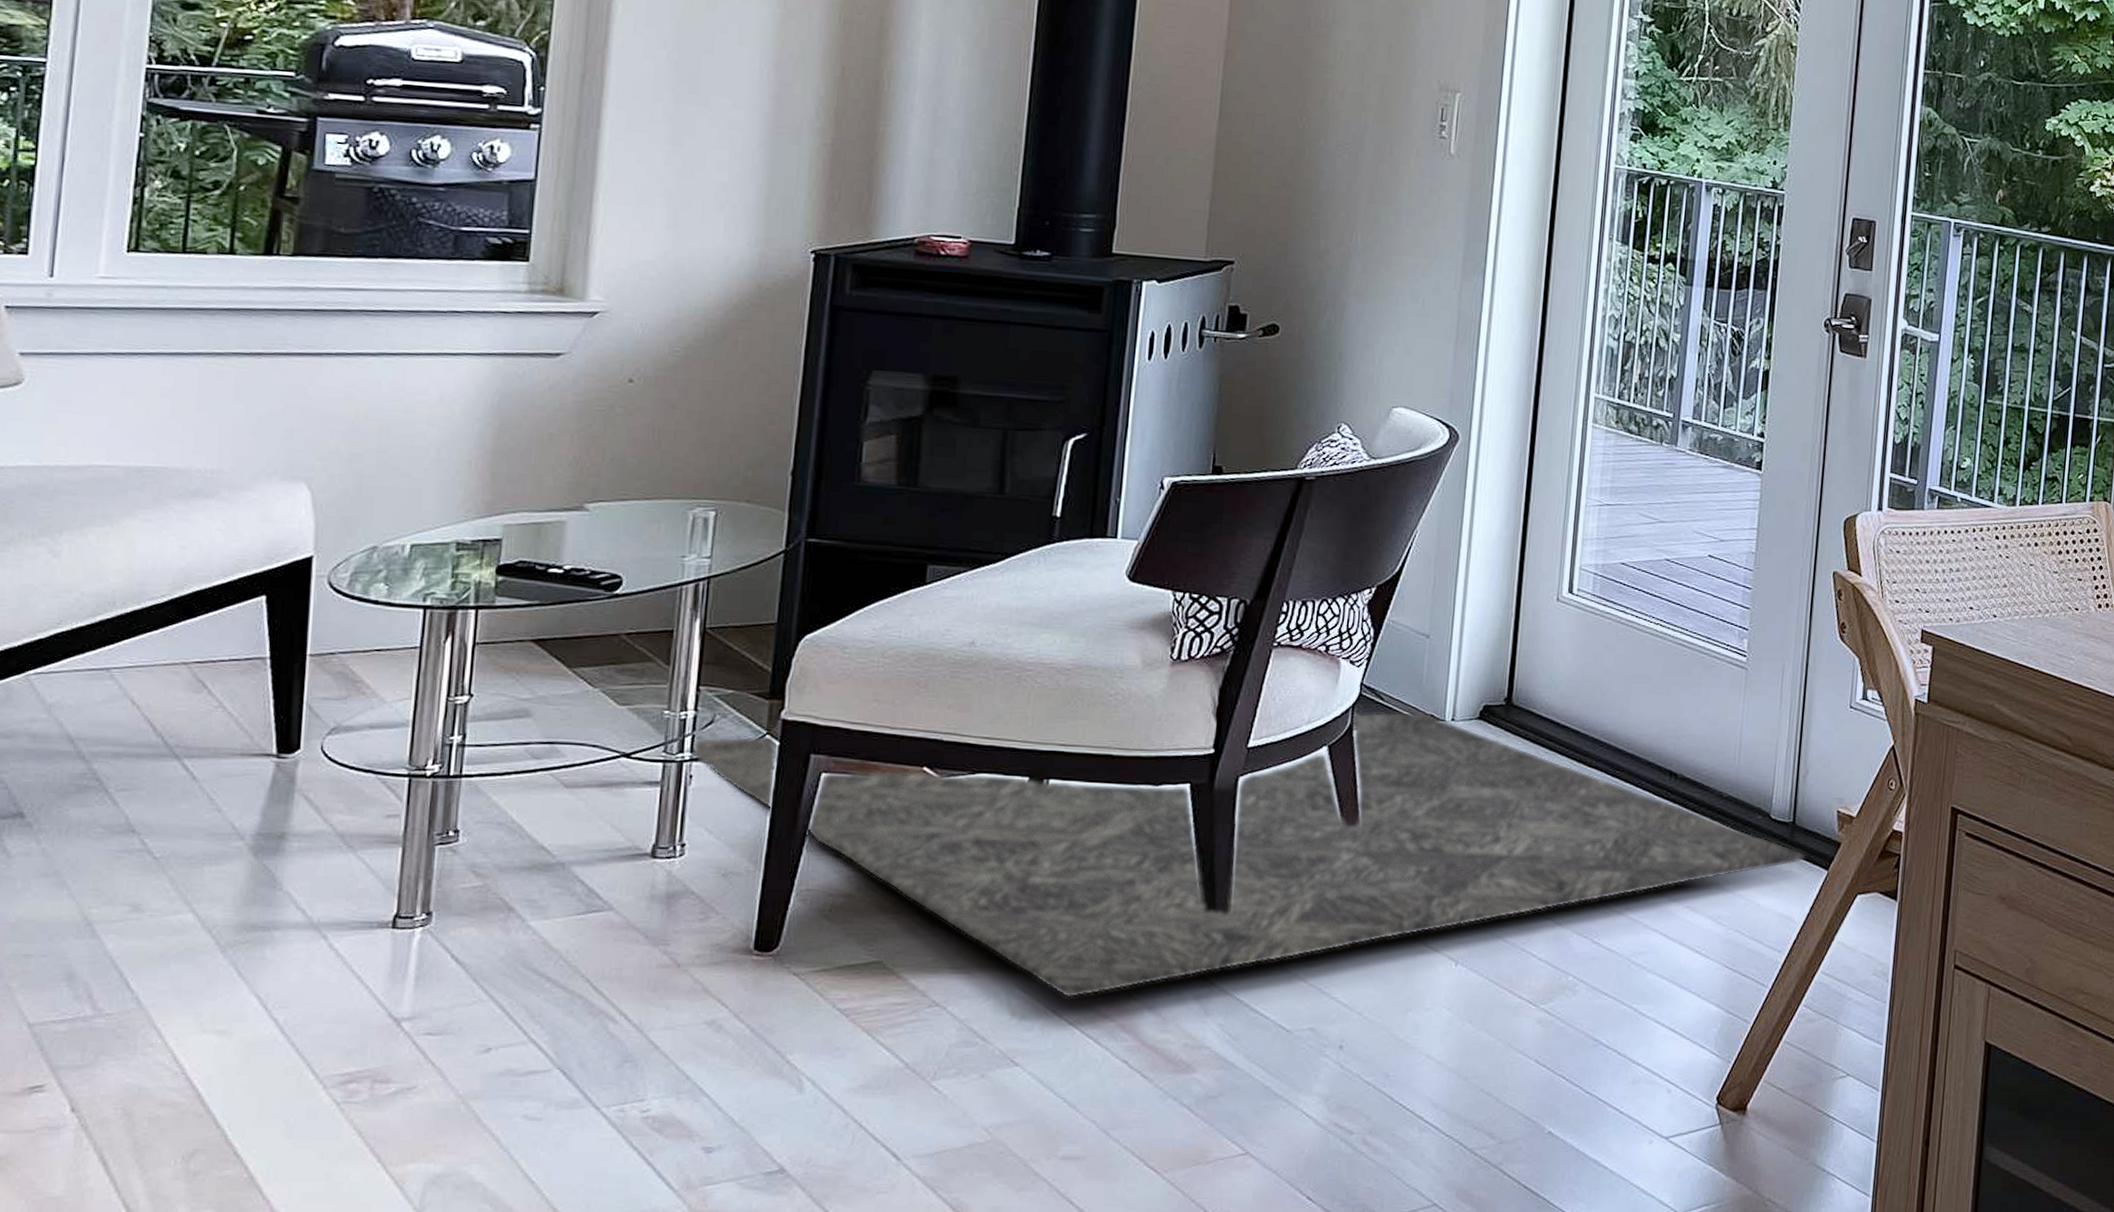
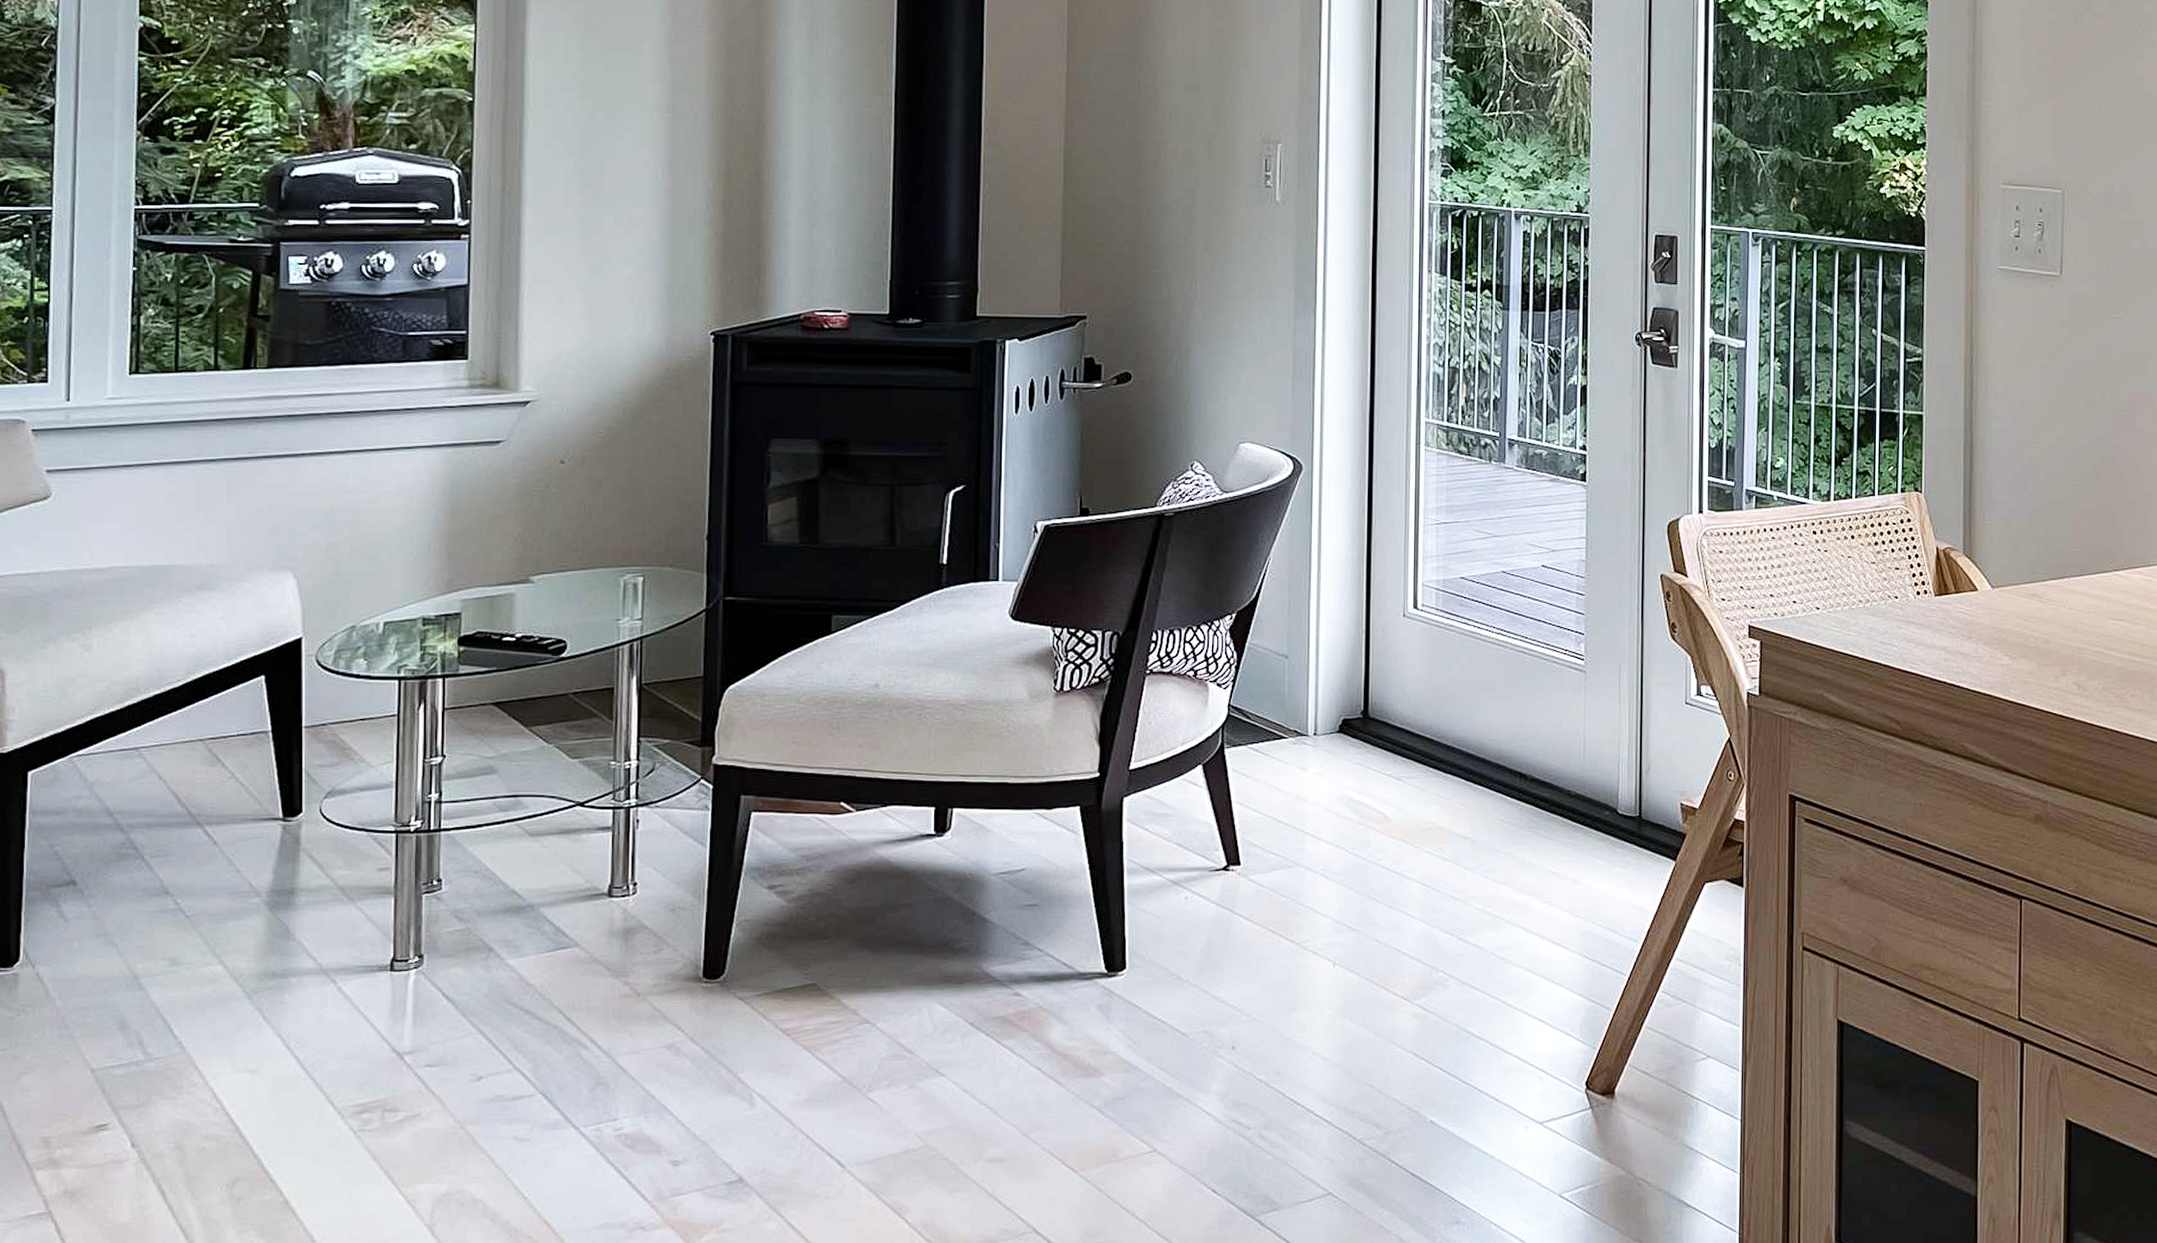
rug: present [693,711,1806,998] -> none [638,728,1654,1011]

